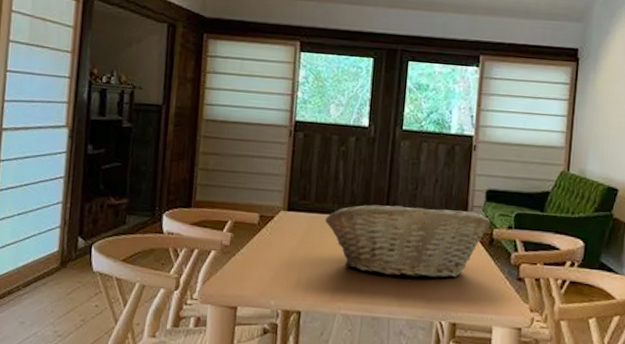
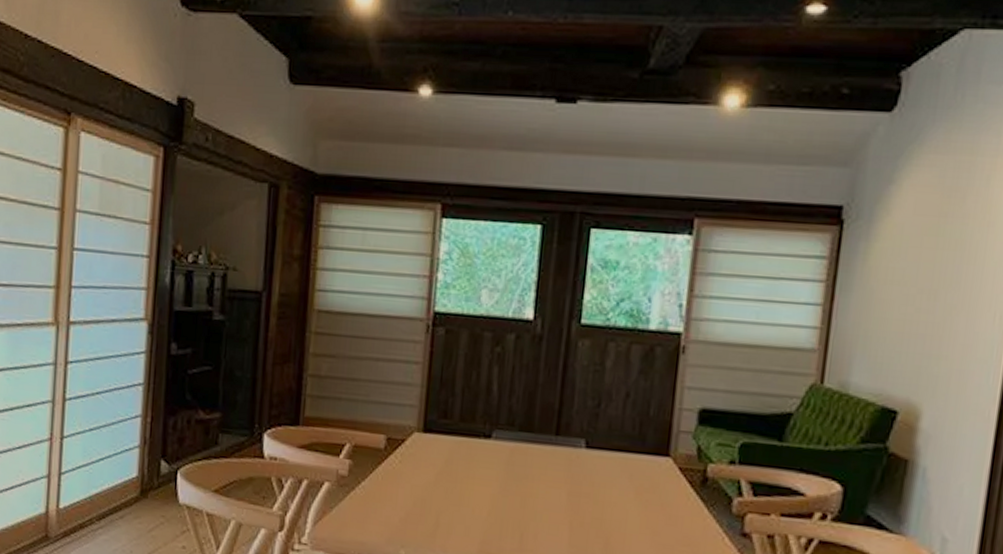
fruit basket: present [325,204,491,278] -> none [472,426,704,529]

